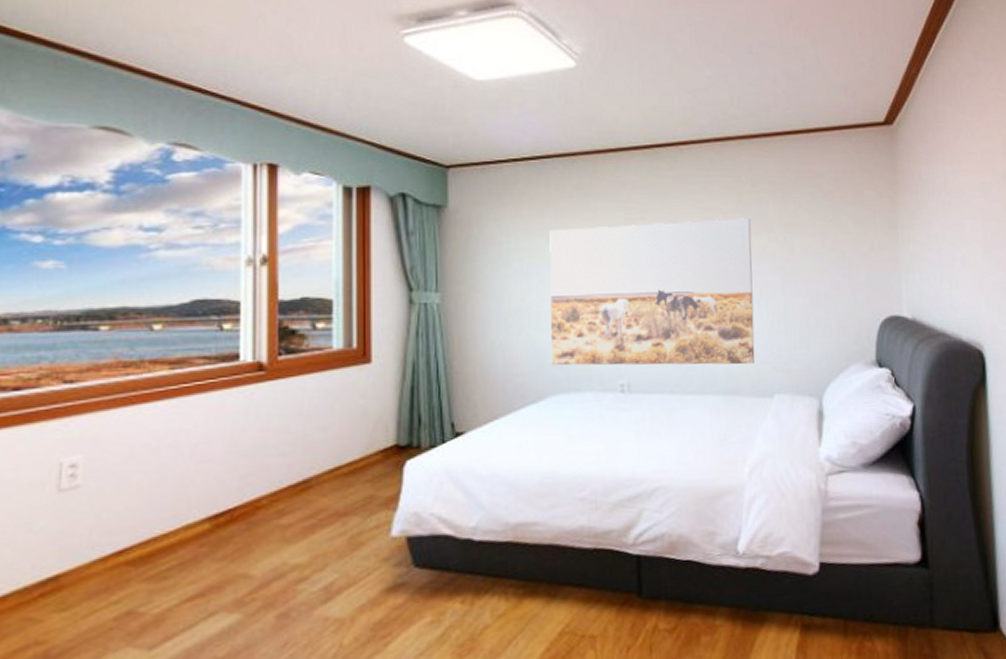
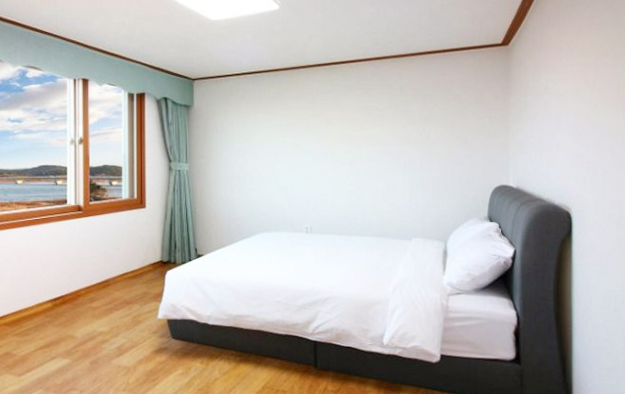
wall art: present [549,218,755,366] -> none [260,114,400,217]

